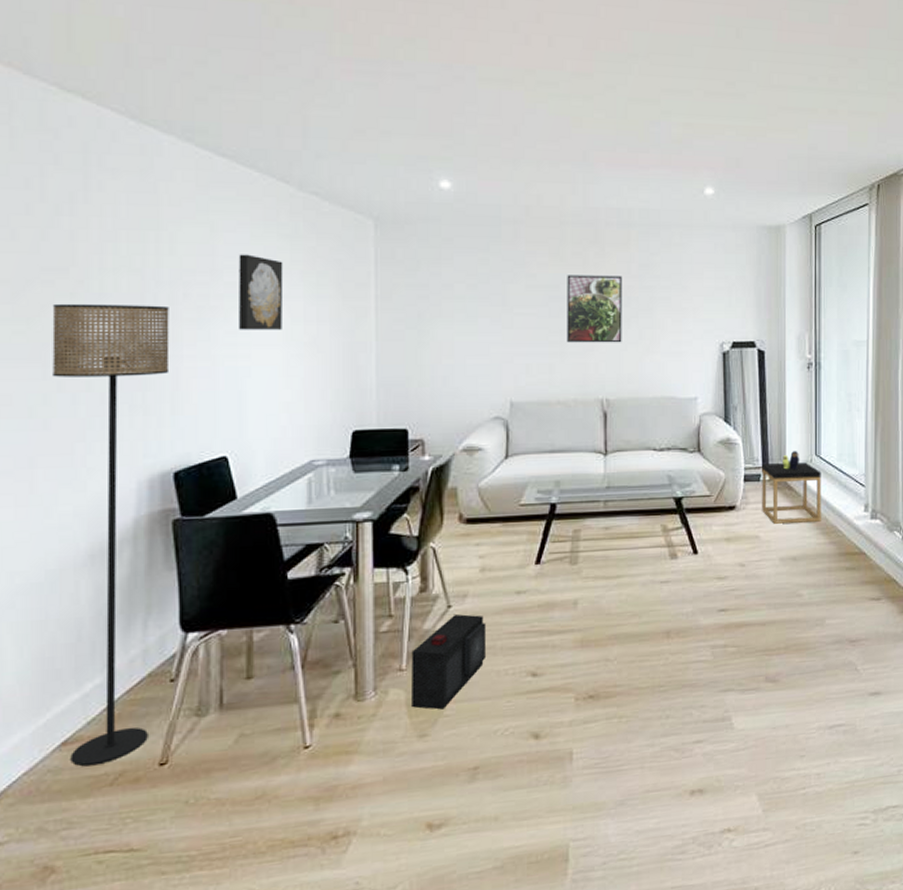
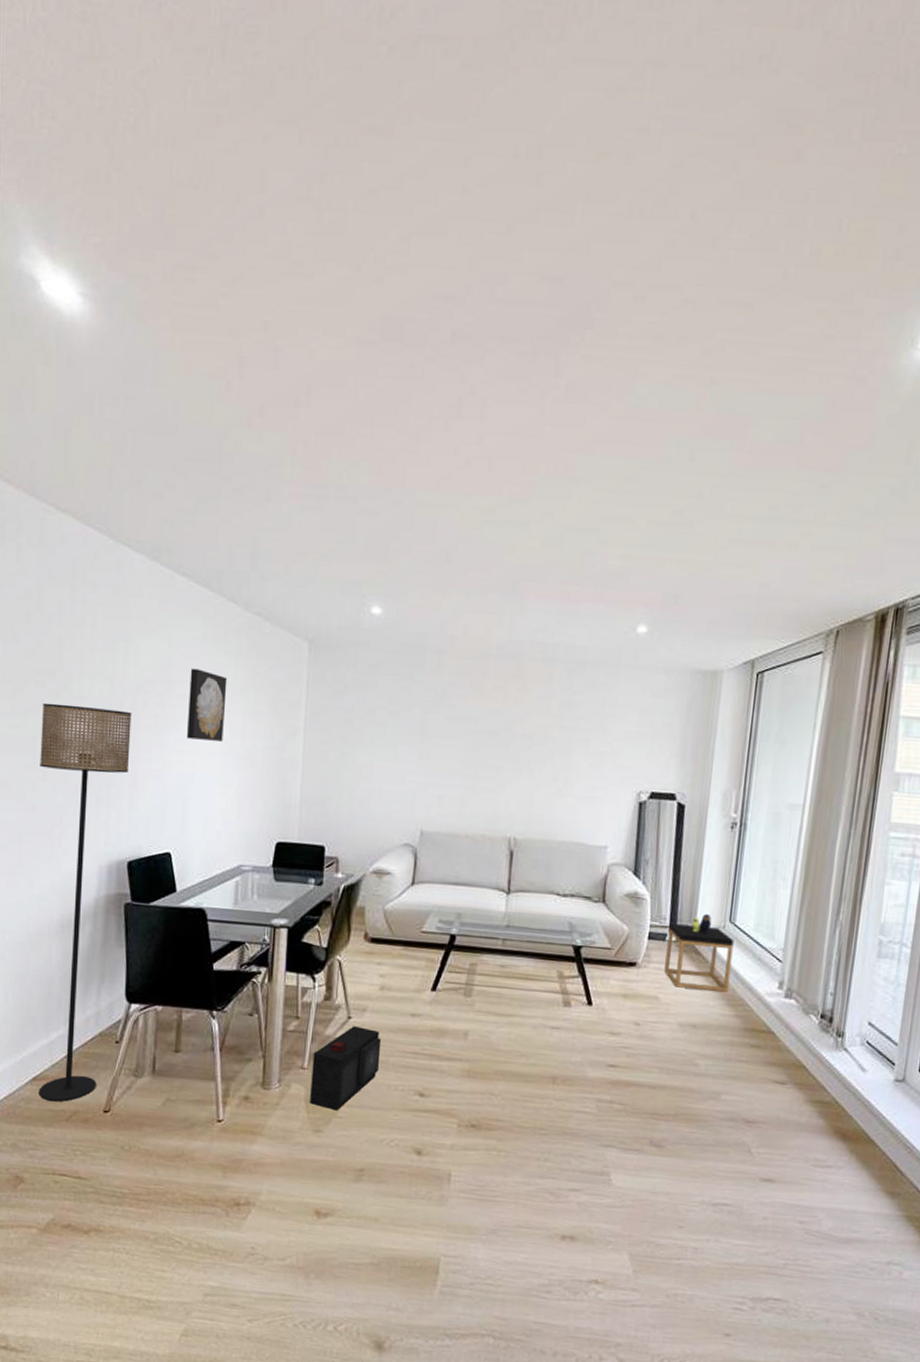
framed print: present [567,275,622,343] -> none [480,709,541,783]

